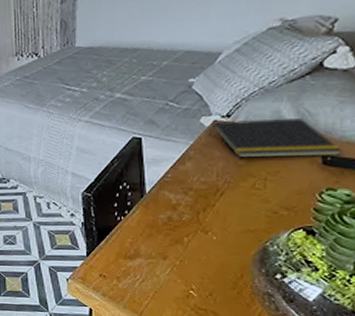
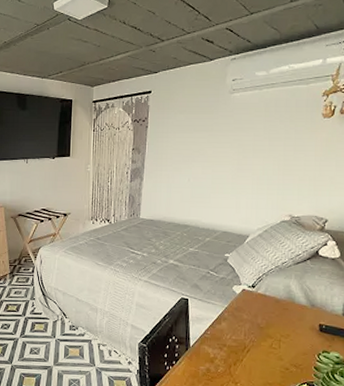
notepad: present [208,118,342,158] -> none [238,290,333,325]

